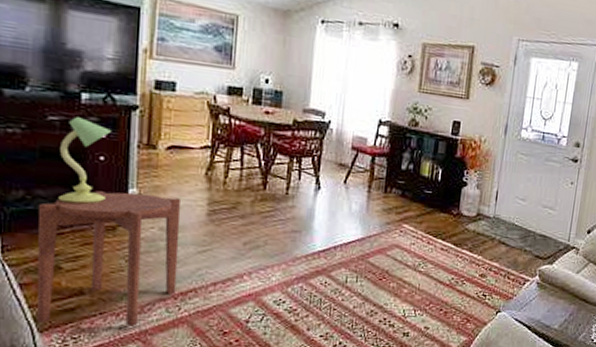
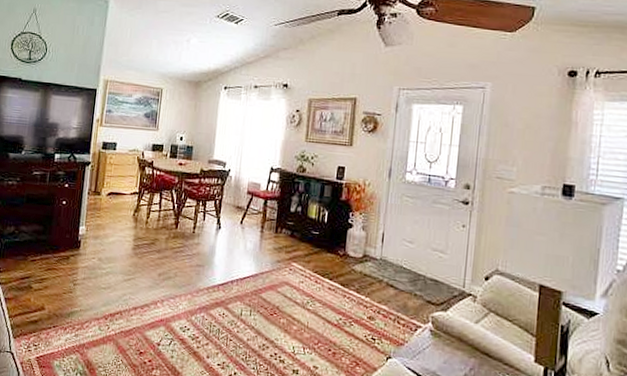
side table: present [36,191,182,326] -> none [13,228,115,340]
table lamp: present [58,117,112,204] -> none [34,172,72,238]

